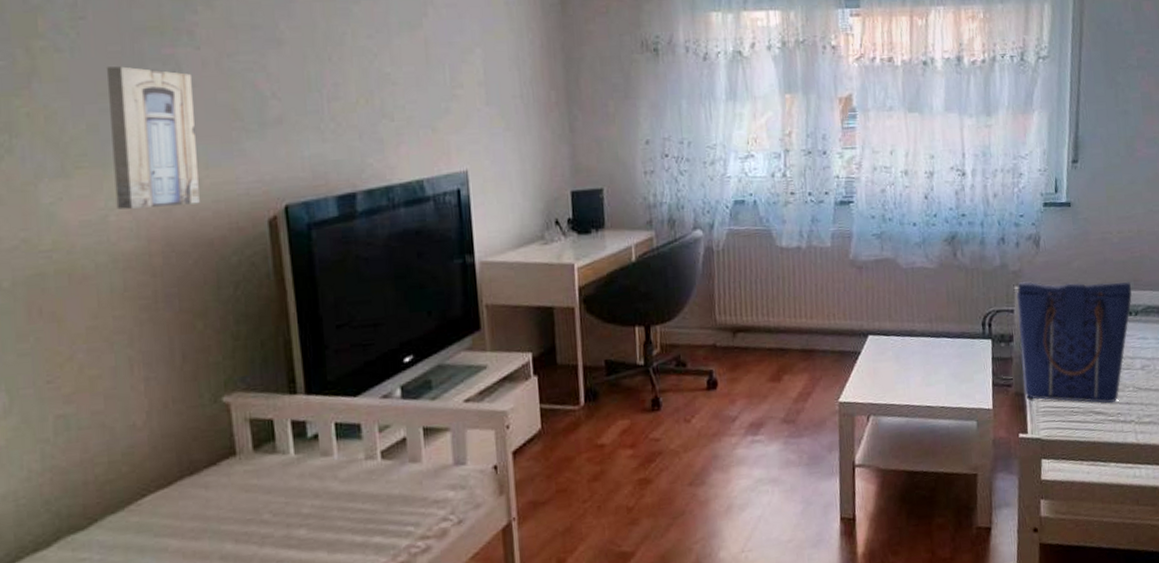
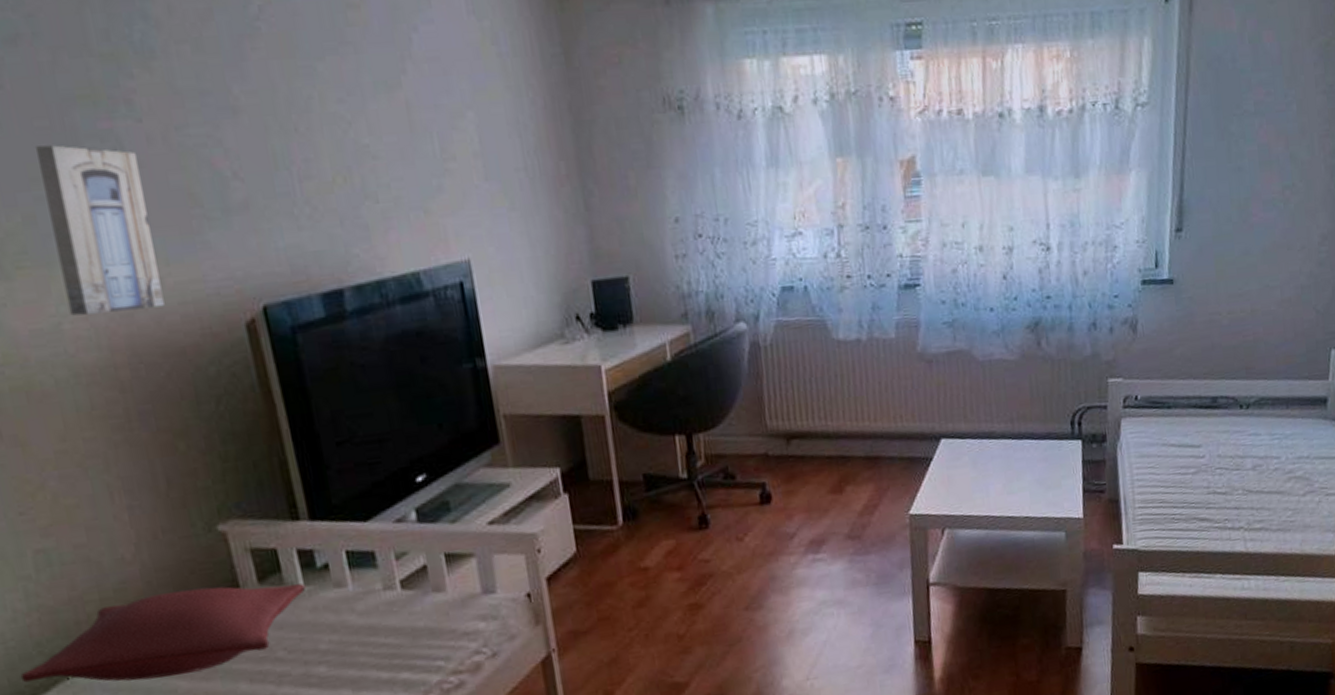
pillow: none [26,452,296,539] -> present [20,583,307,683]
tote bag: present [1016,282,1133,403] -> none [1110,370,1244,509]

